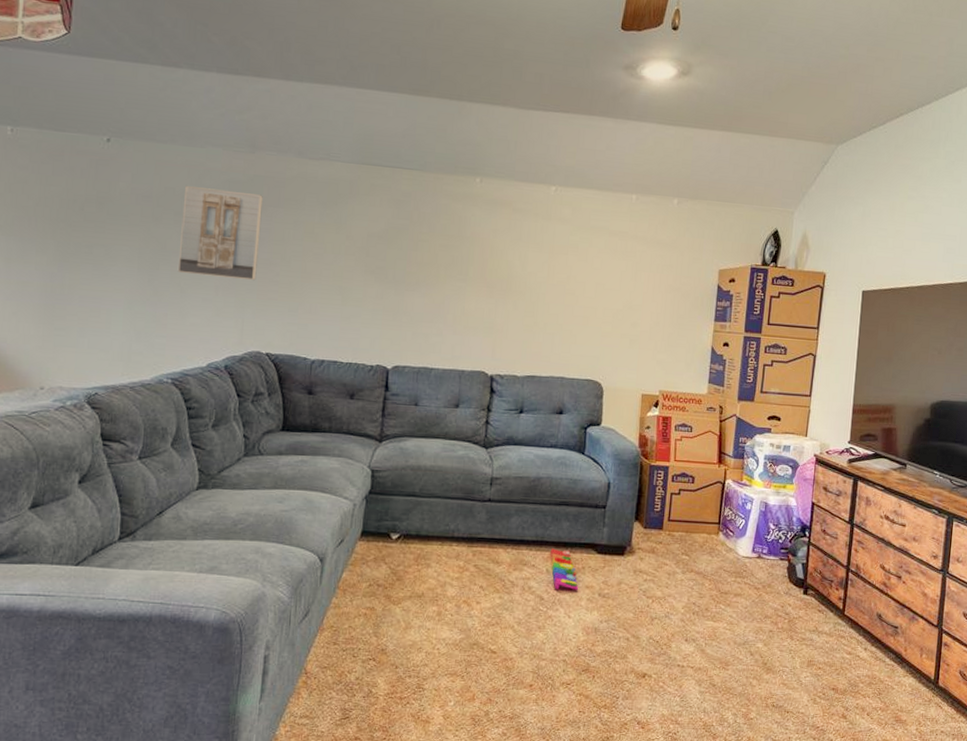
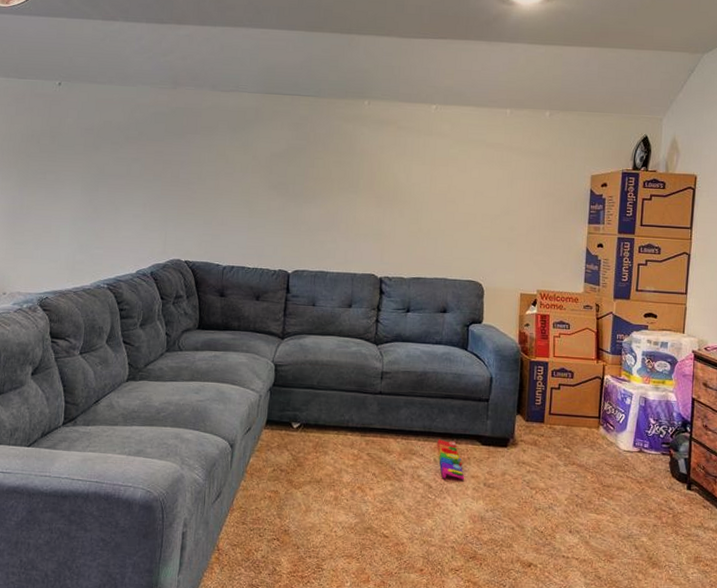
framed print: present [177,186,263,281] -> none [113,119,183,198]

